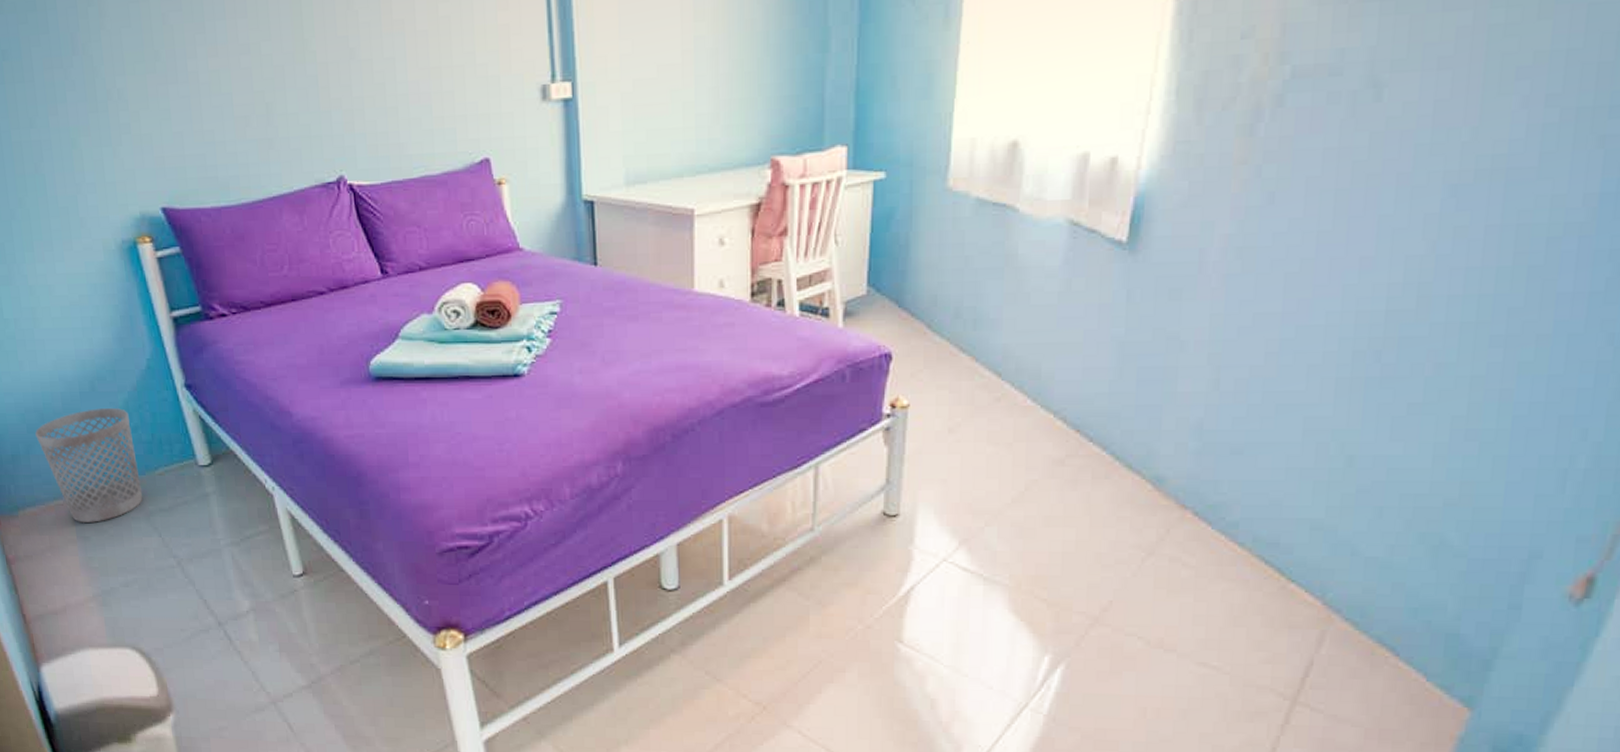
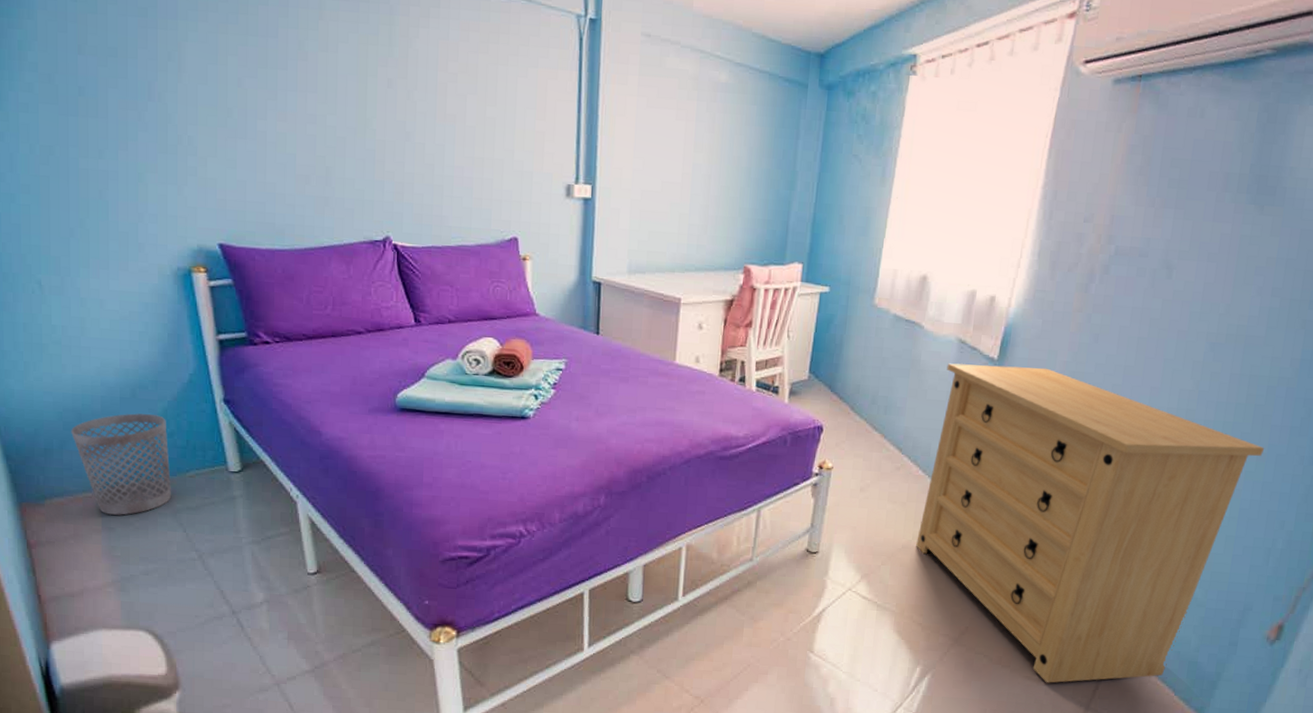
dresser: none [1031,246,1549,671] -> present [916,363,1265,683]

